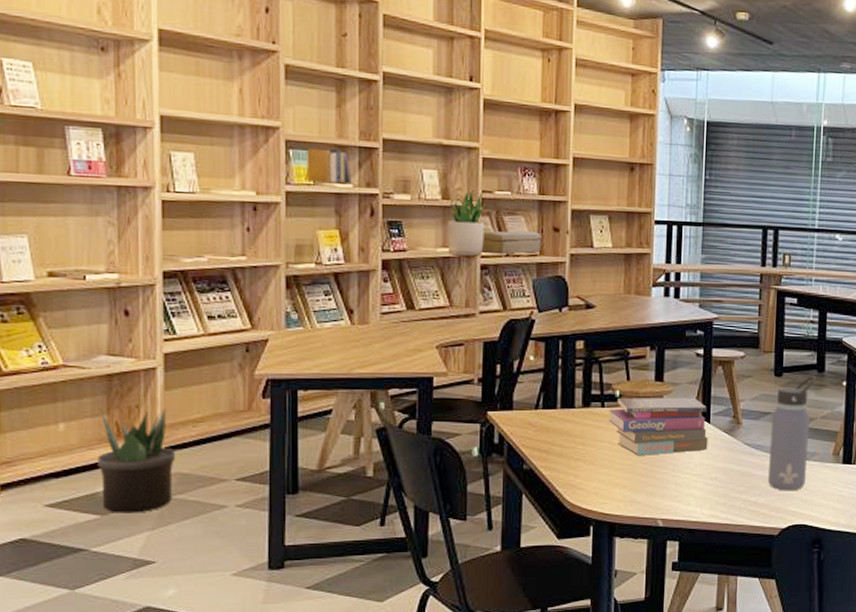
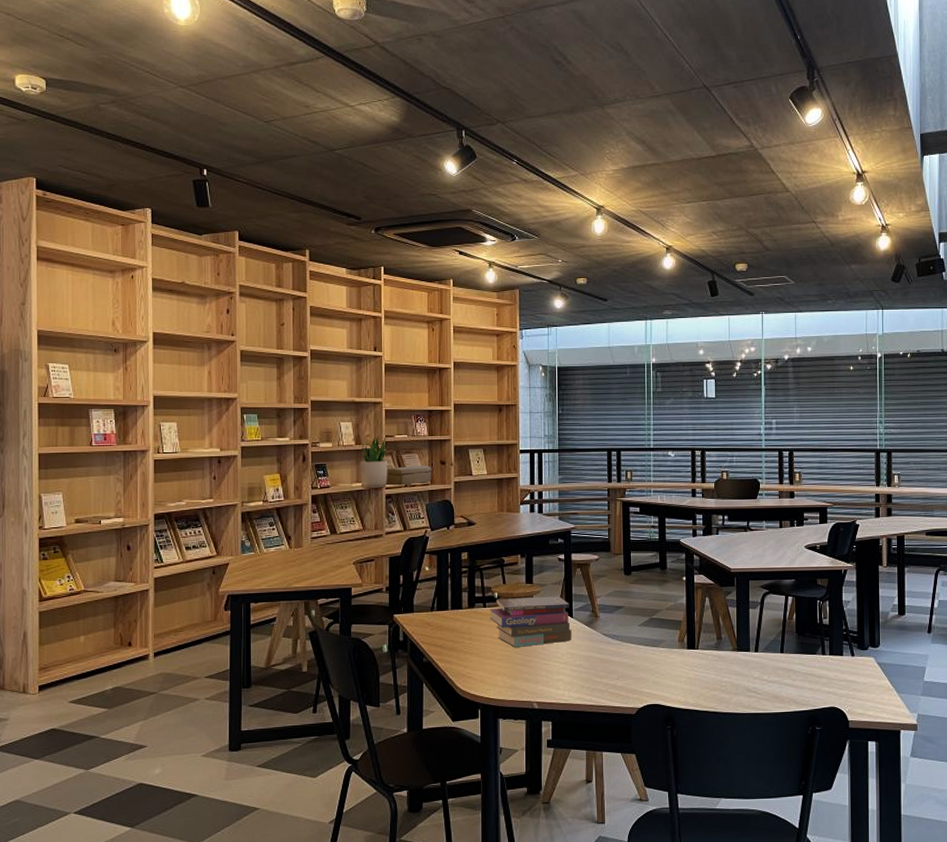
planter: present [97,408,176,513] -> none [106,621,162,707]
books: present [307,148,352,183] -> none [256,412,289,438]
water bottle: present [767,375,816,490] -> none [623,572,659,674]

